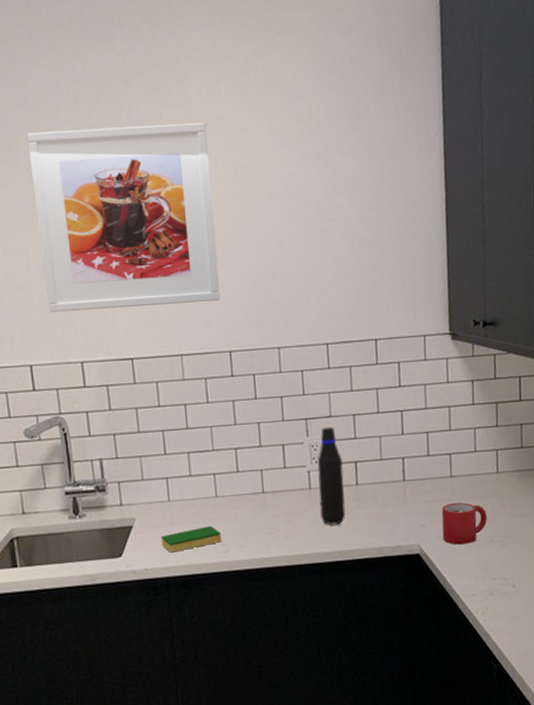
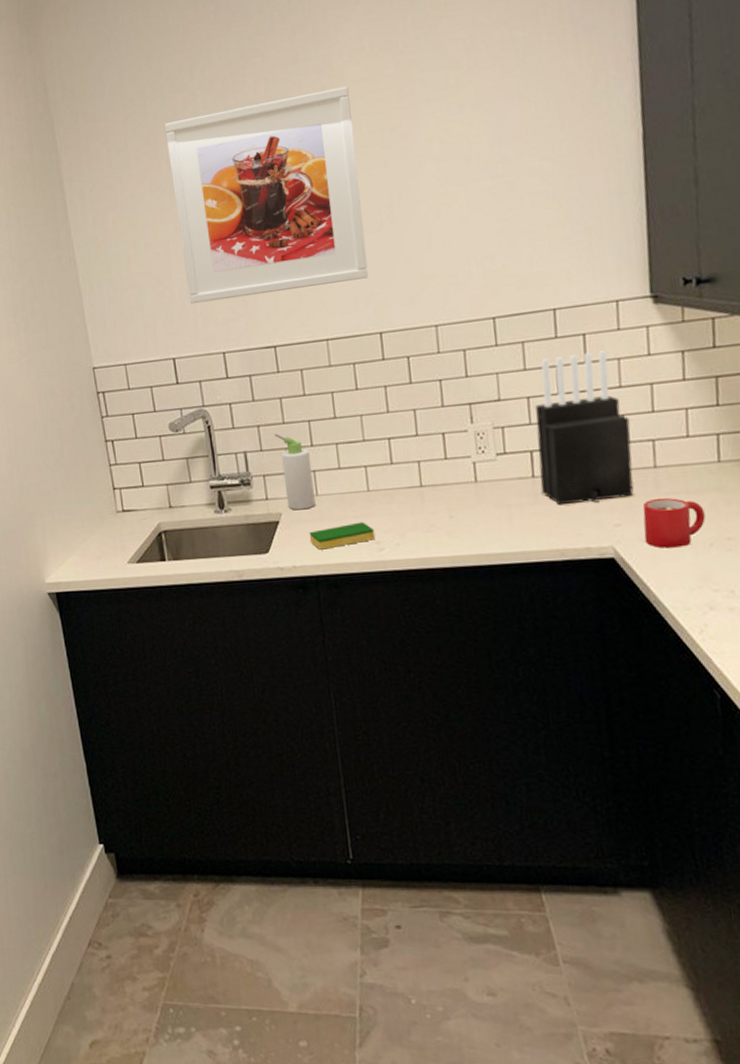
bottle: none [129,442,167,515] -> present [274,433,315,510]
water bottle: present [317,426,346,526] -> none [484,411,520,523]
knife block: none [360,377,435,510] -> present [535,350,634,506]

